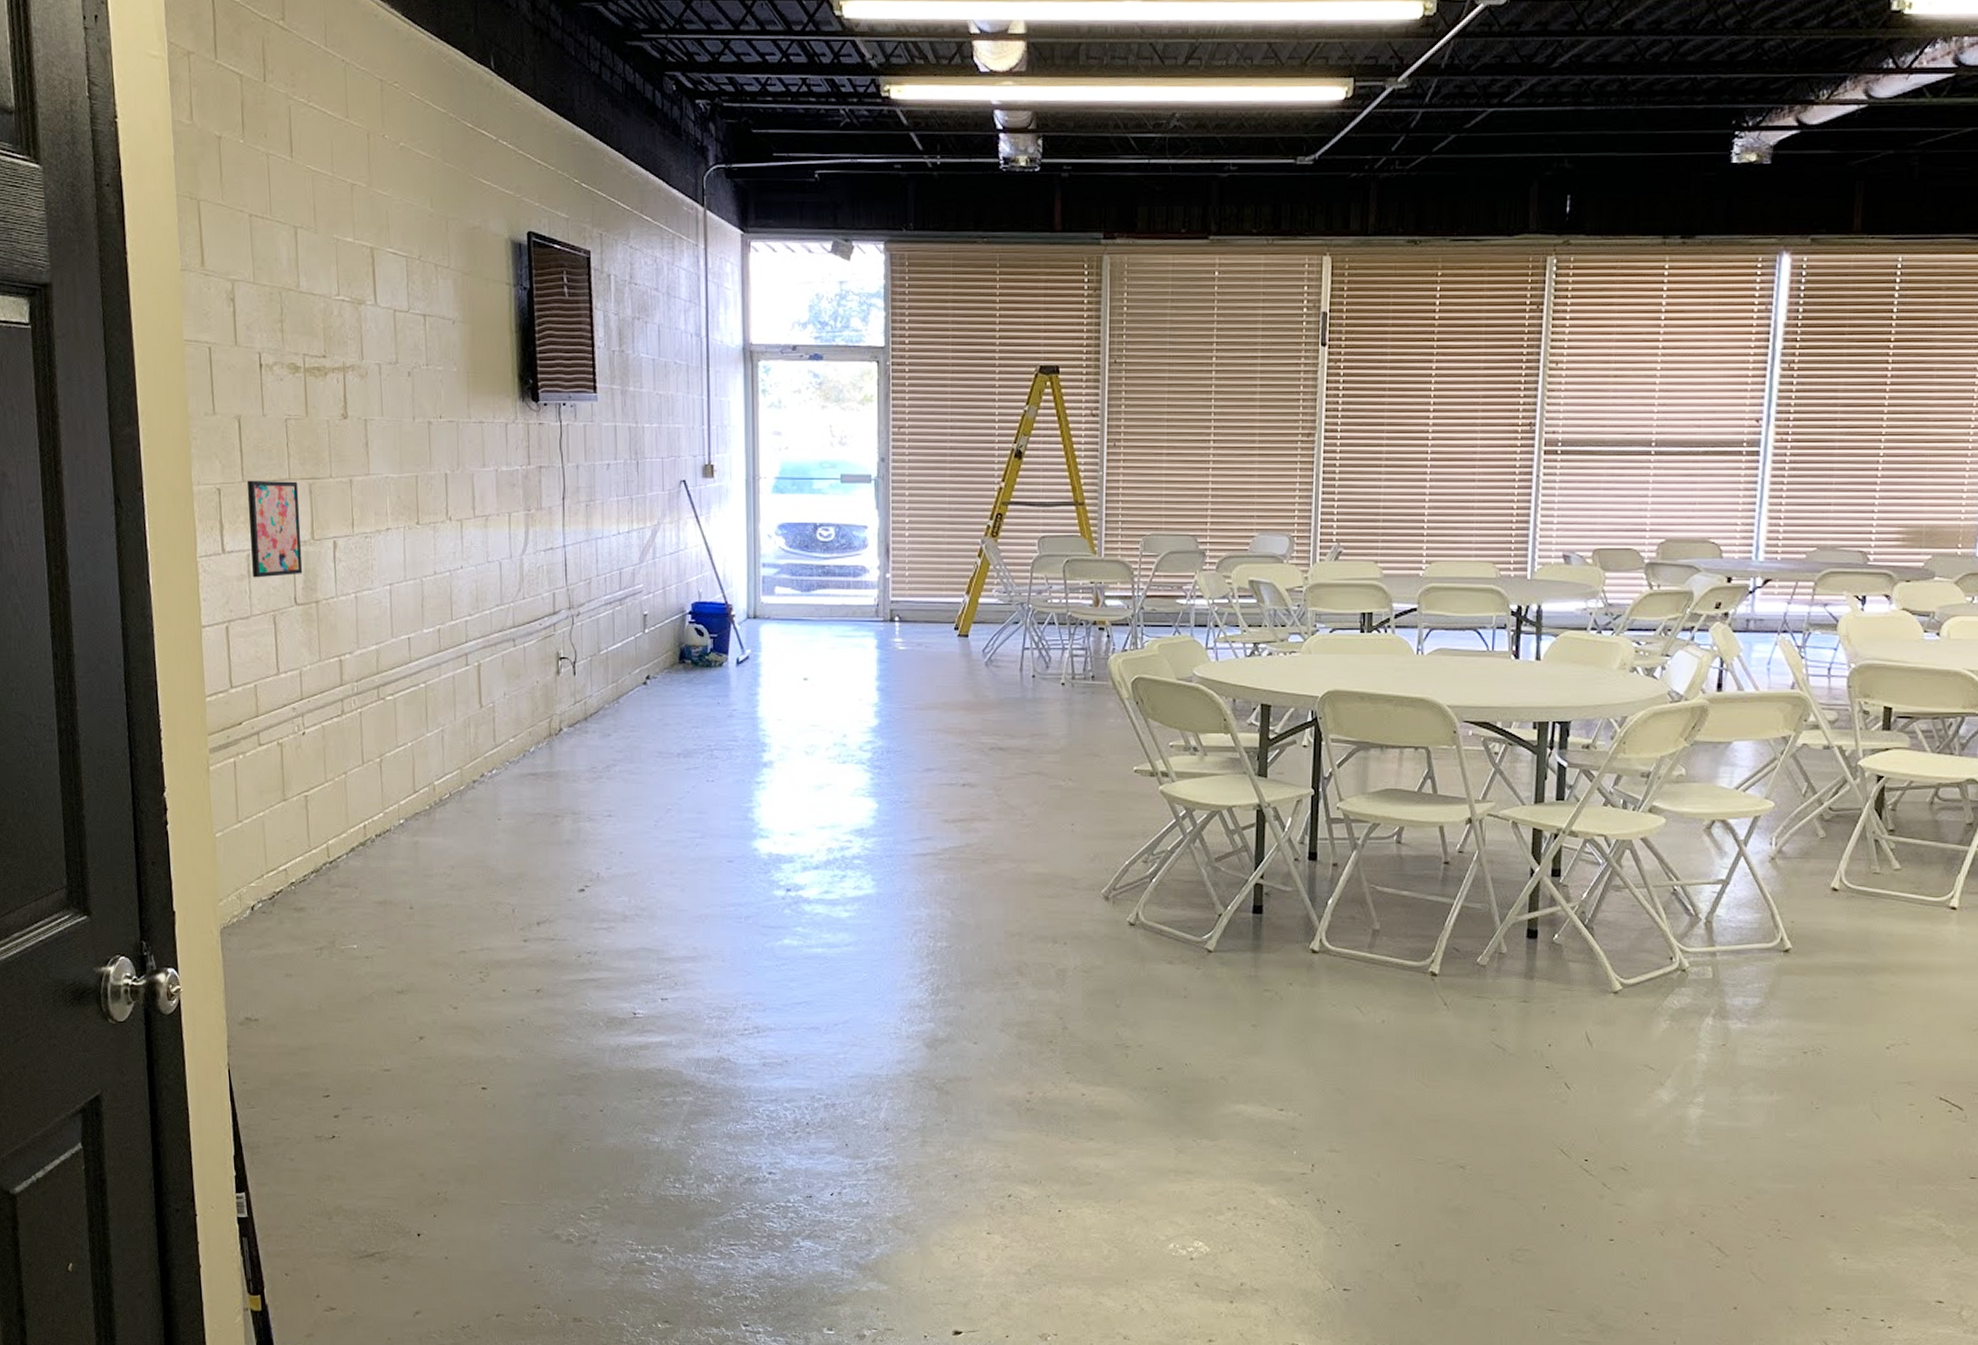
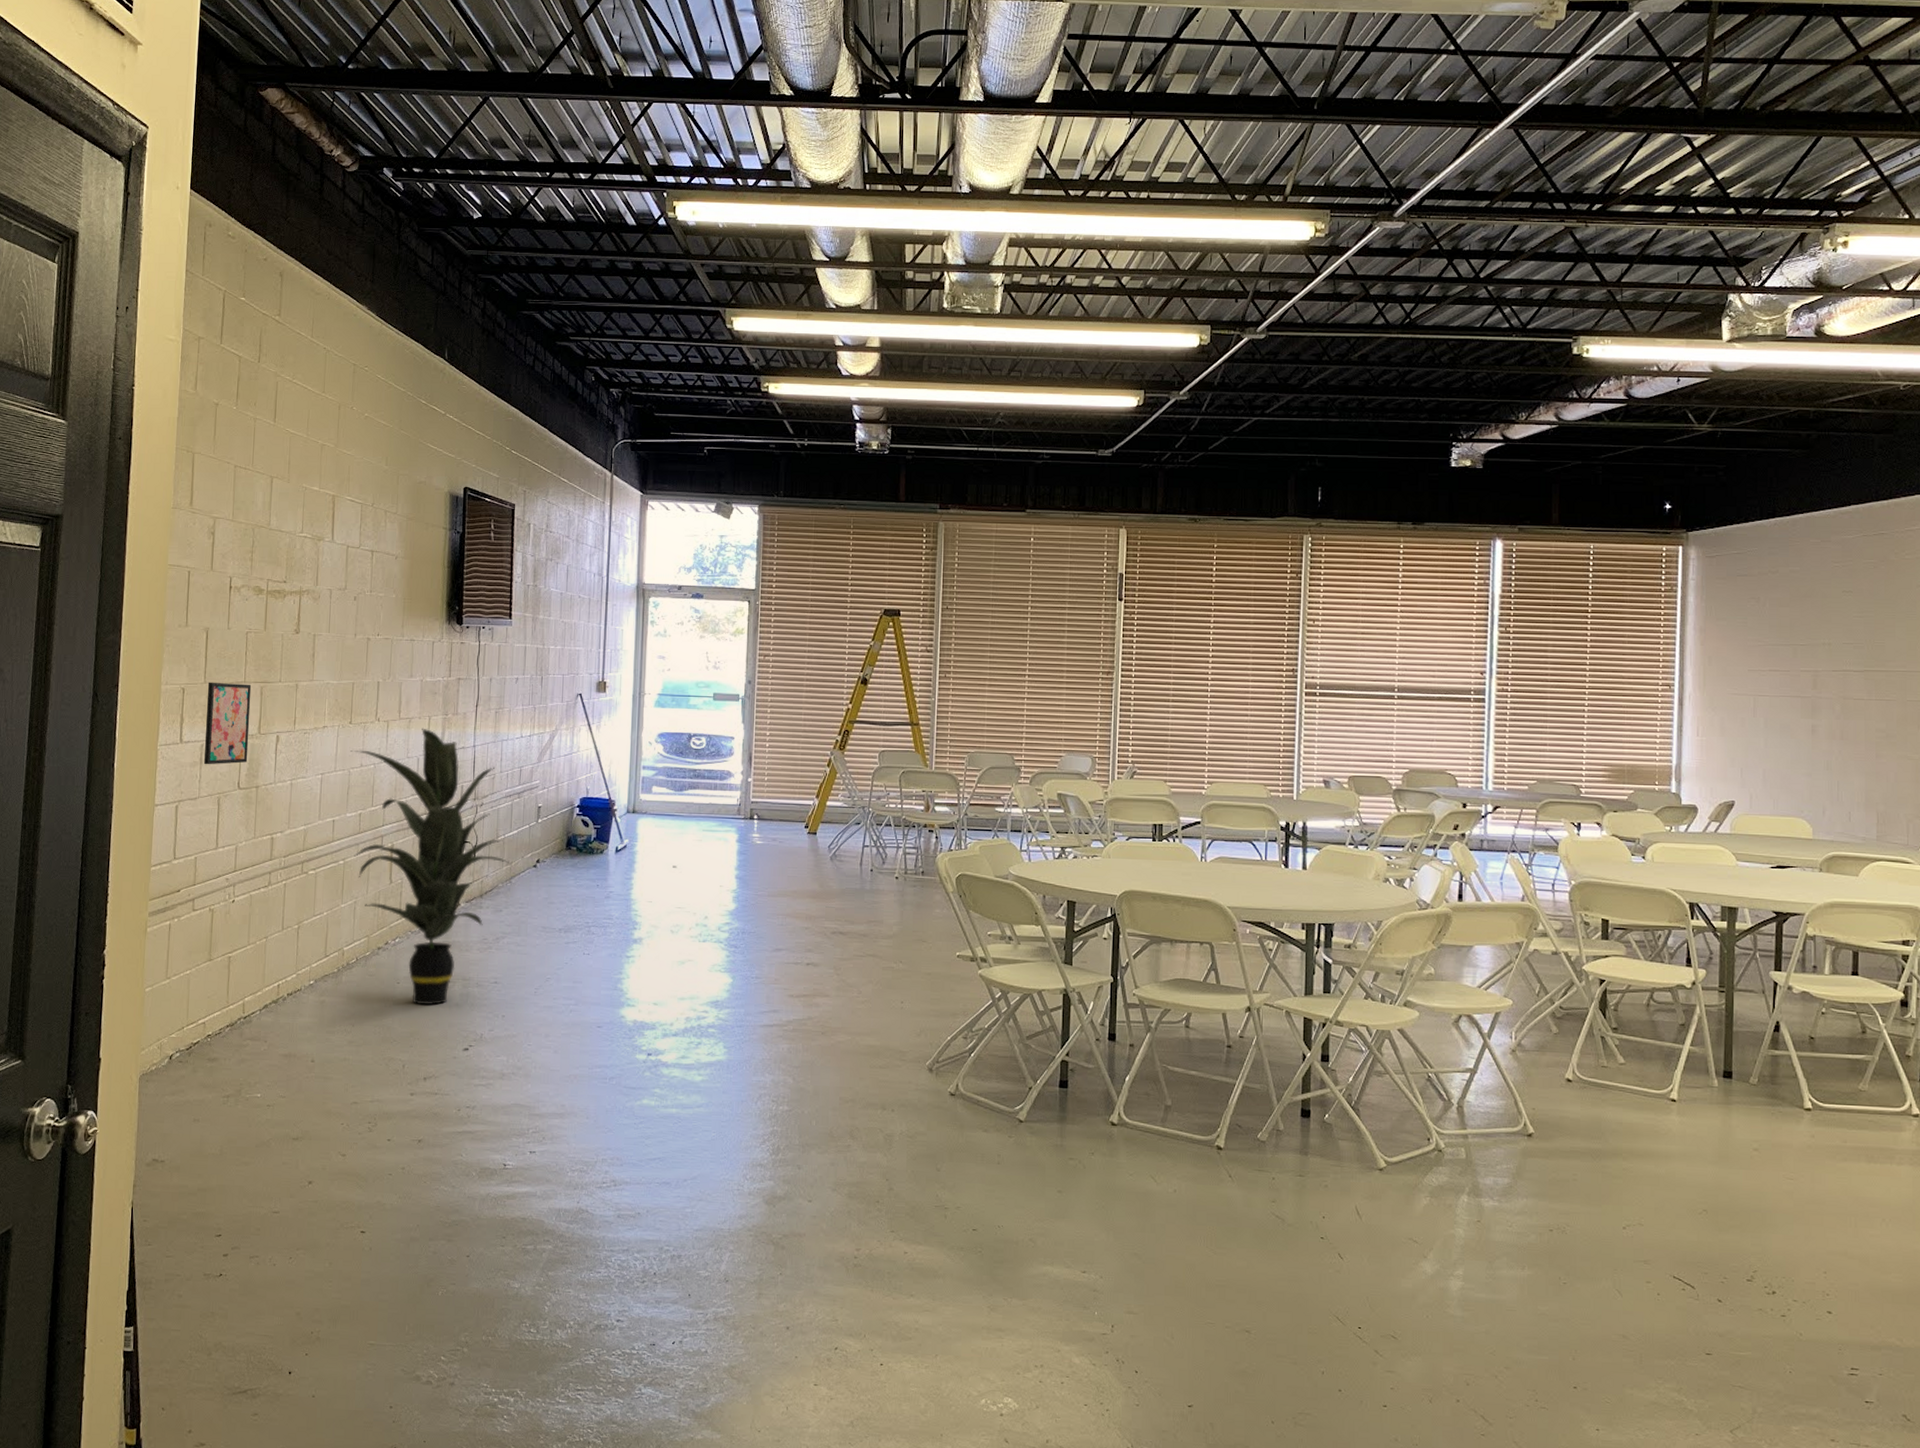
indoor plant: none [420,526,615,843] -> present [350,728,509,1006]

